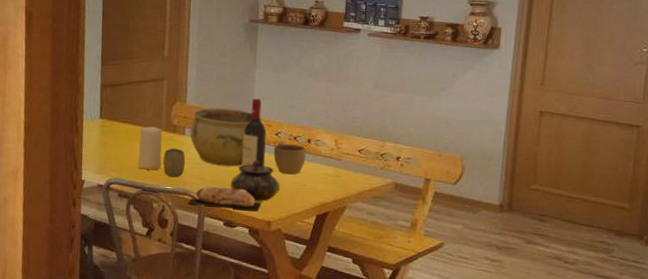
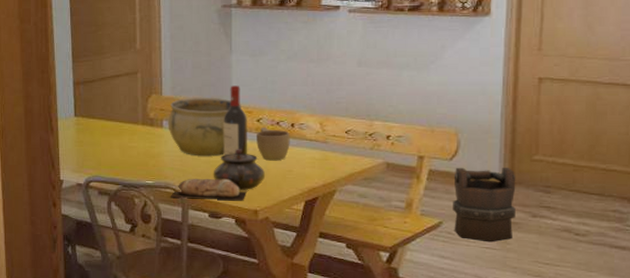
candle: present [138,126,162,170] -> none [117,121,140,166]
cup: present [162,148,186,178] -> none [142,141,165,172]
wooden bucket: none [454,191,514,266] -> present [453,167,516,243]

